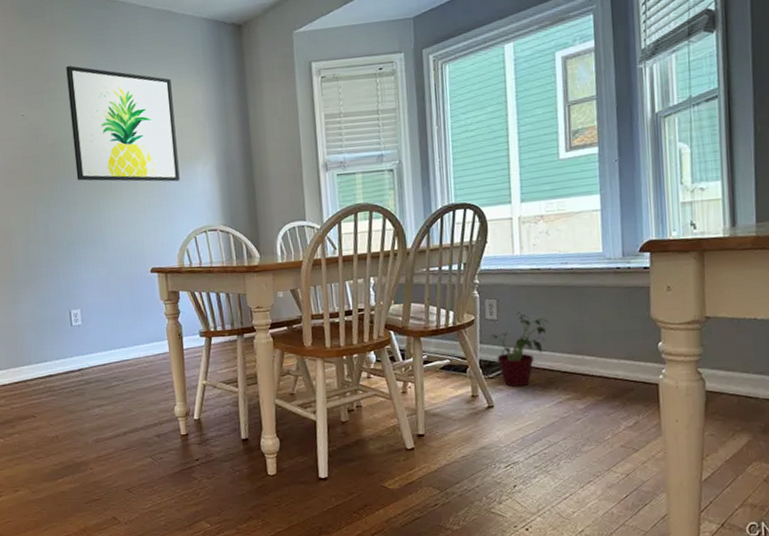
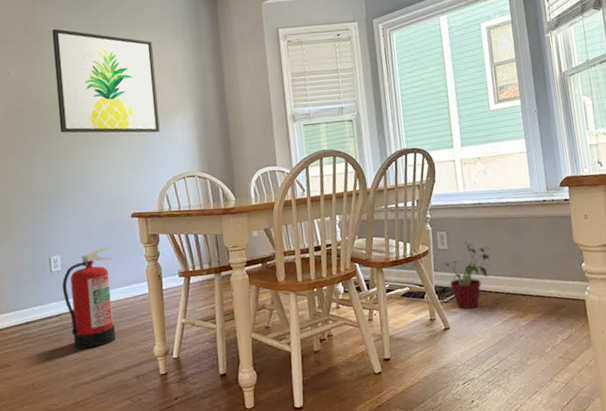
fire extinguisher: none [82,302,136,405] -> present [62,247,115,349]

